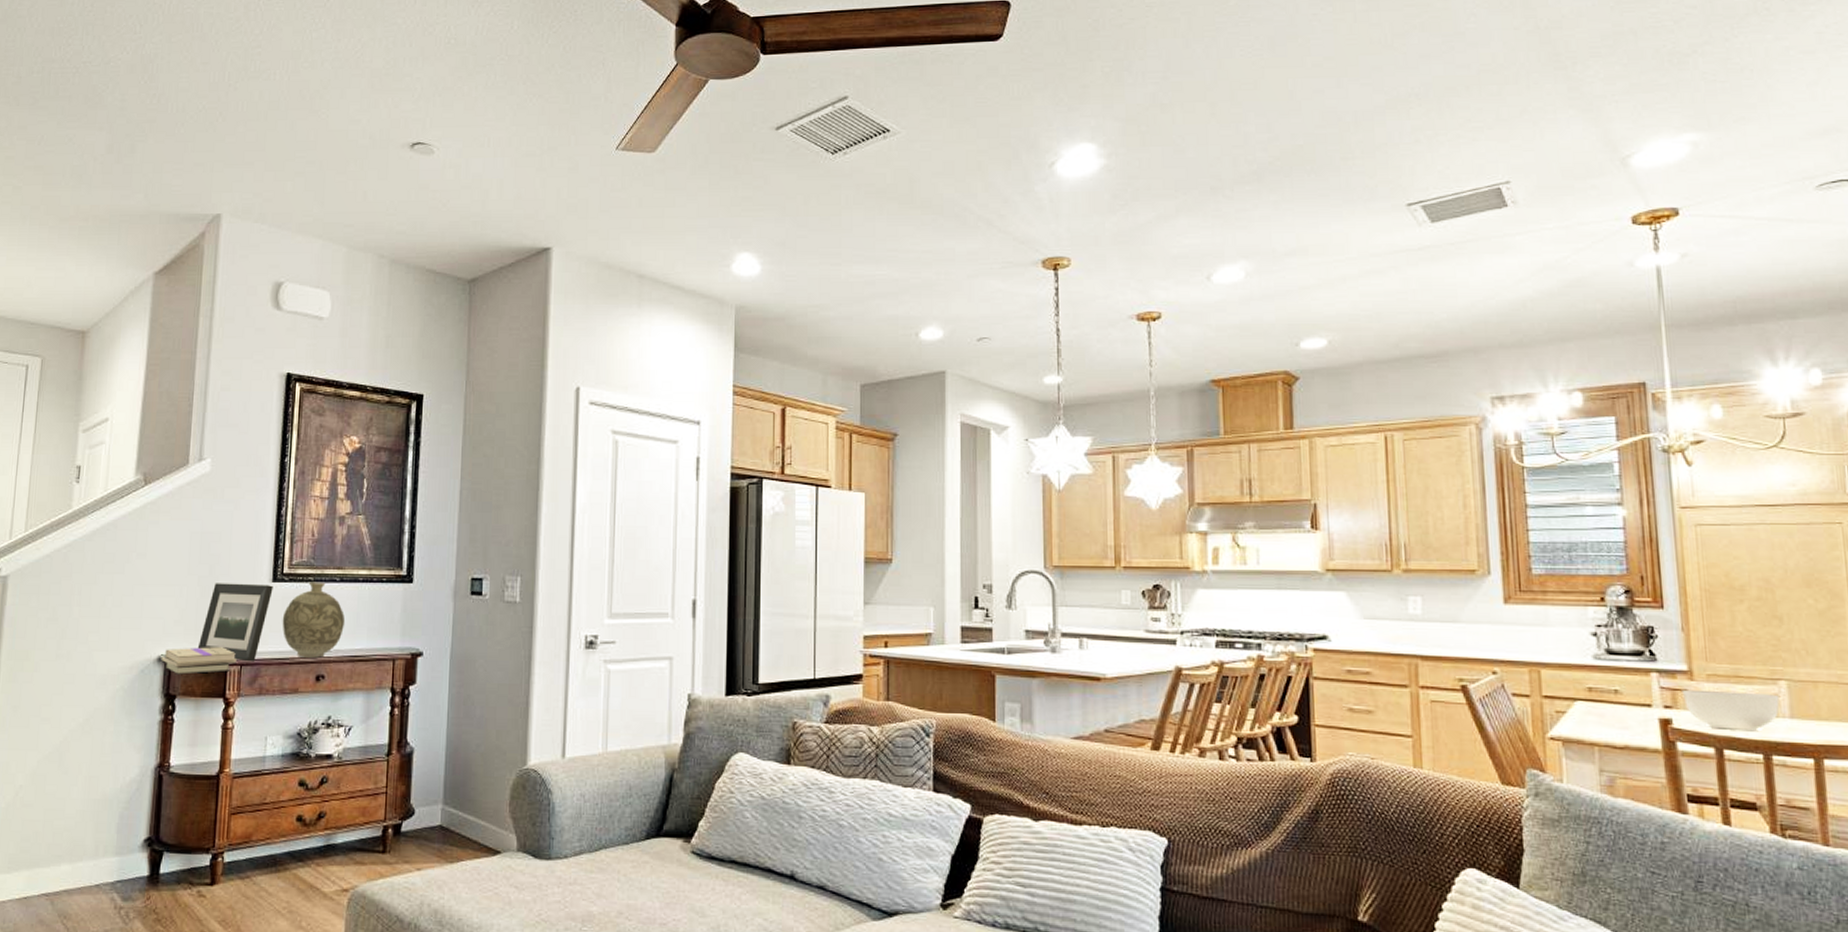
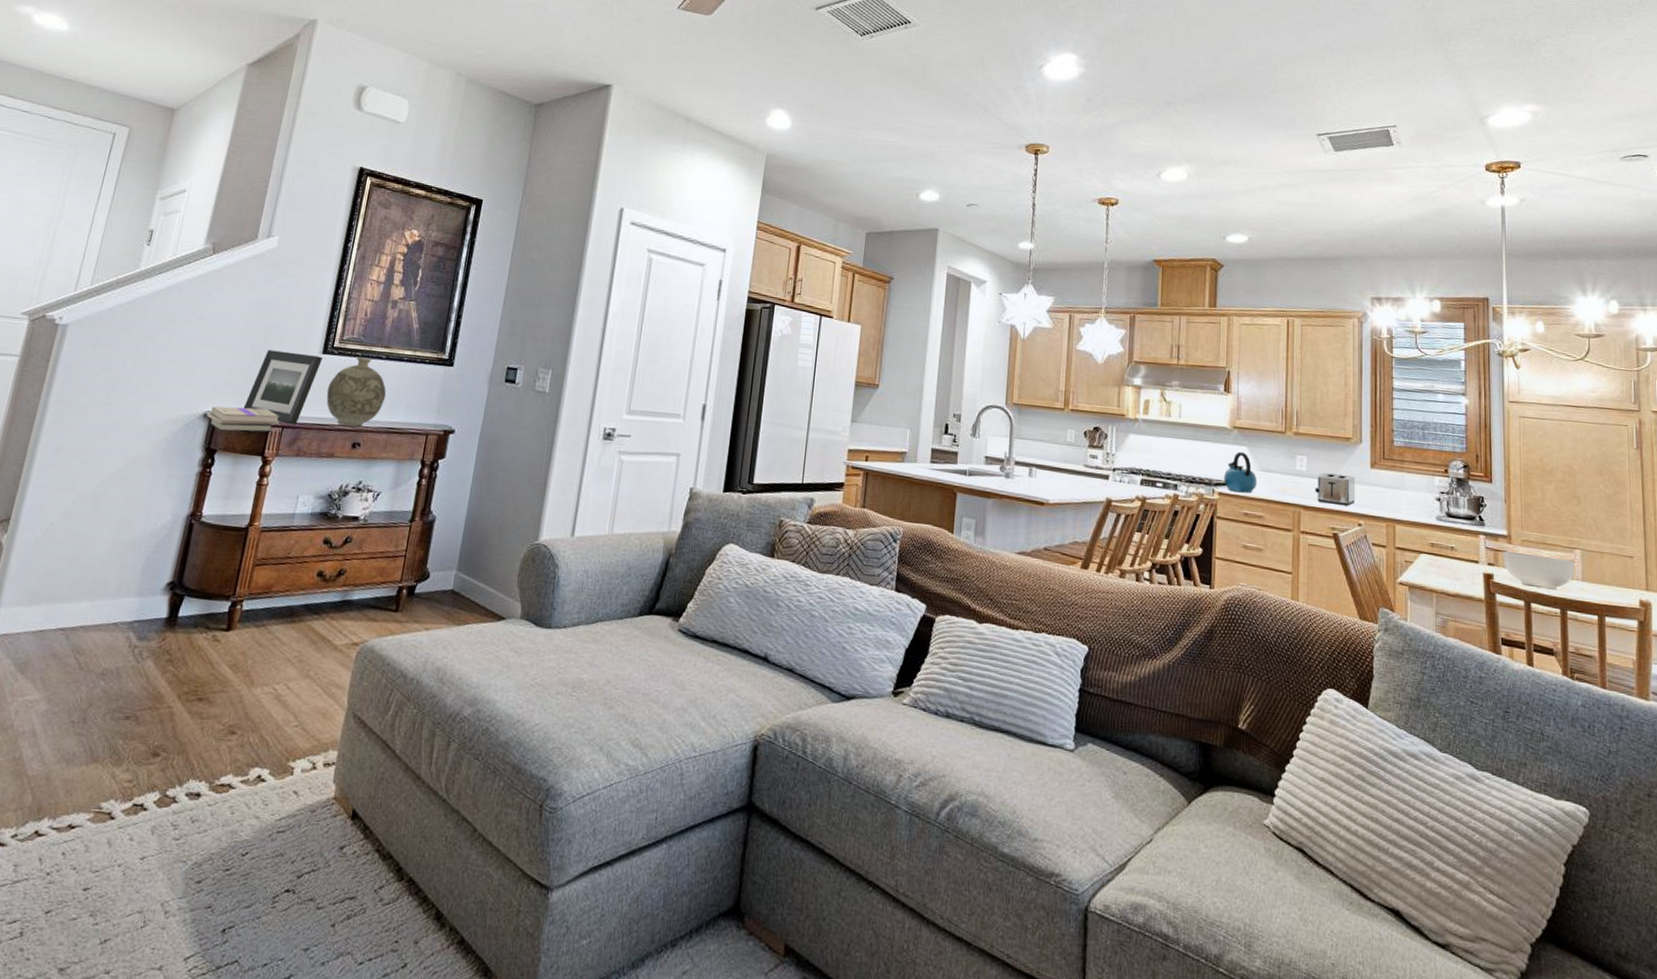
kettle: none [1317,598,1361,647] -> present [1223,451,1258,493]
toaster: none [1434,613,1487,652] -> present [1315,472,1356,507]

